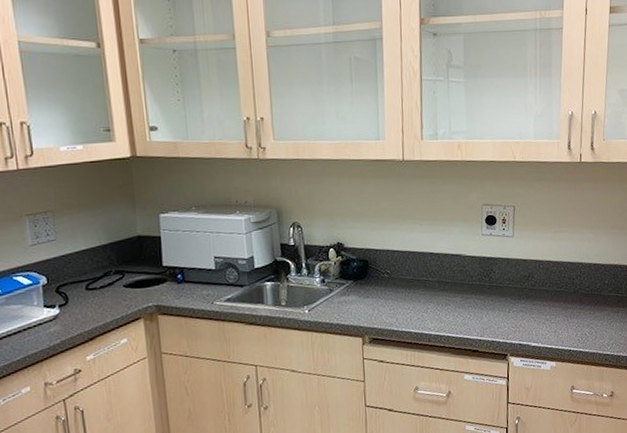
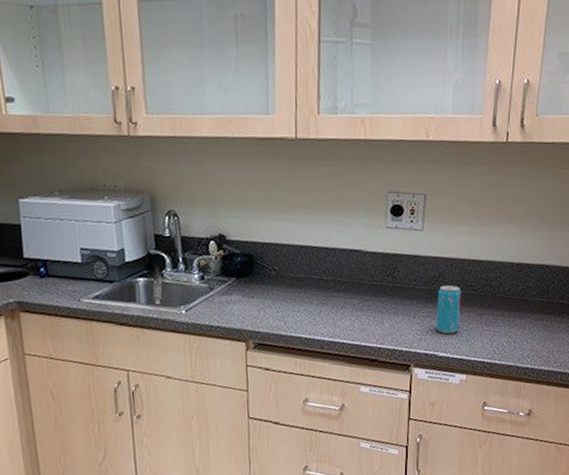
beverage can: none [528,283,549,326] -> present [436,284,462,334]

